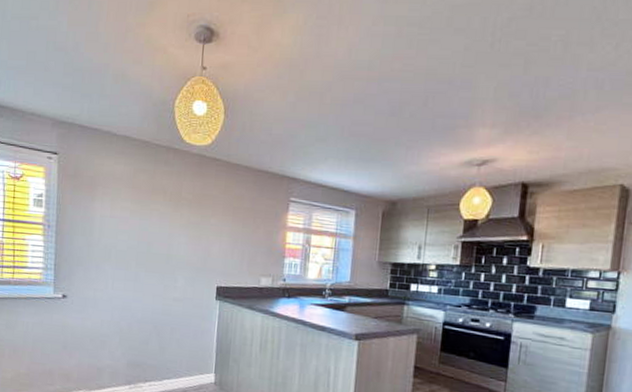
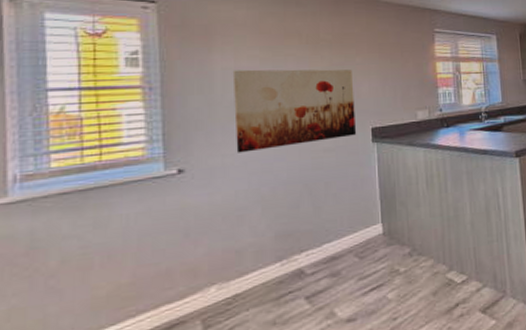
wall art: none [105,218,206,291] -> present [232,69,357,153]

